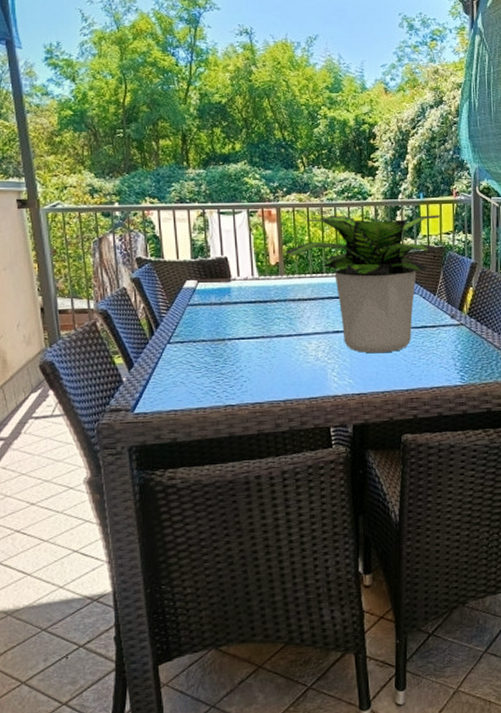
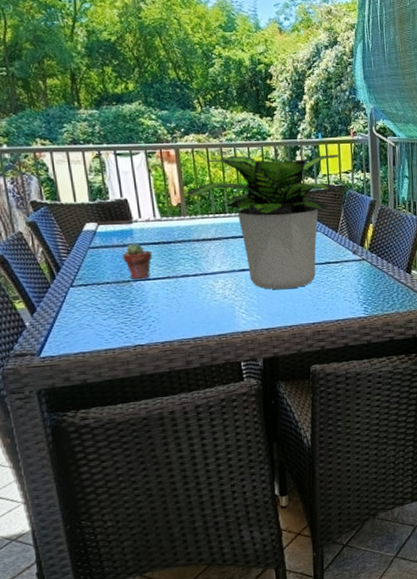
potted succulent: none [219,301,249,337] -> present [122,243,153,279]

